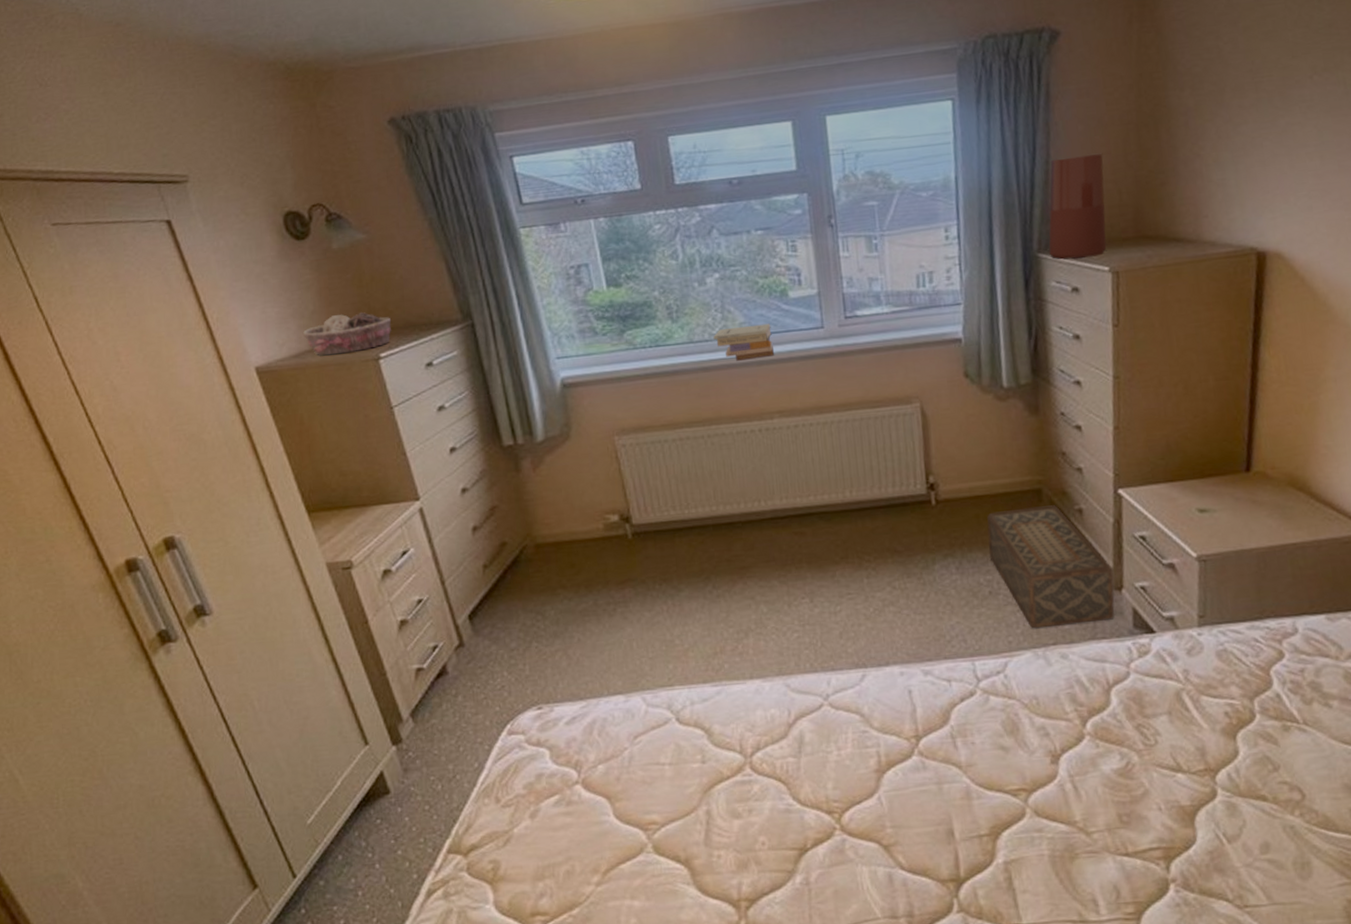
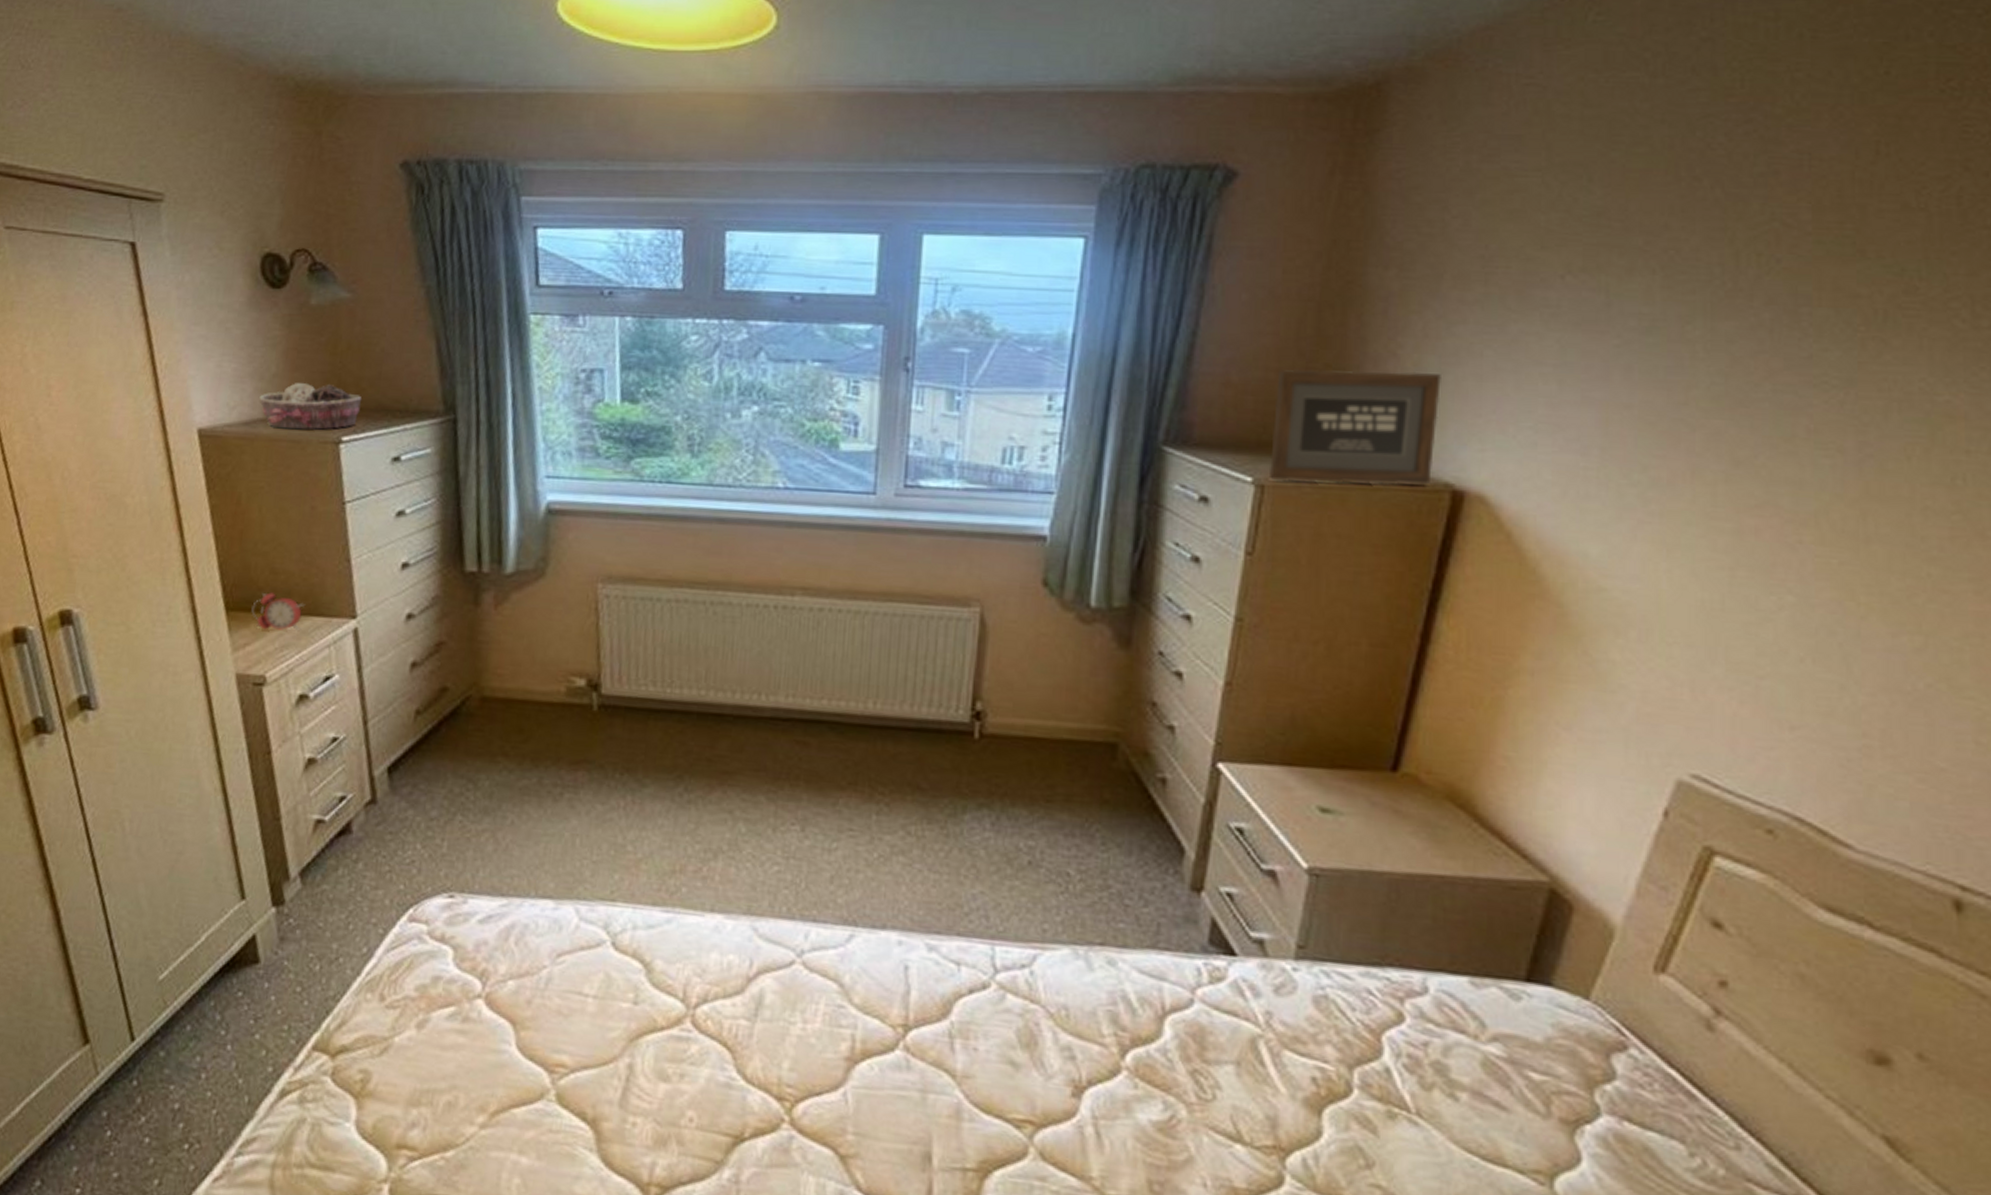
alarm clock: none [329,491,375,523] -> present [251,592,306,630]
books: present [713,323,775,362] -> none [738,475,811,520]
woven basket: present [987,505,1116,629] -> none [1036,761,1195,928]
vase: present [1049,153,1107,260] -> none [1178,331,1268,462]
picture frame: none [1114,165,1240,266] -> present [1268,369,1441,485]

